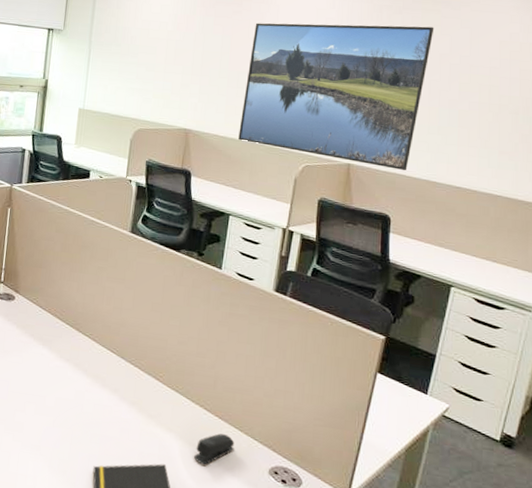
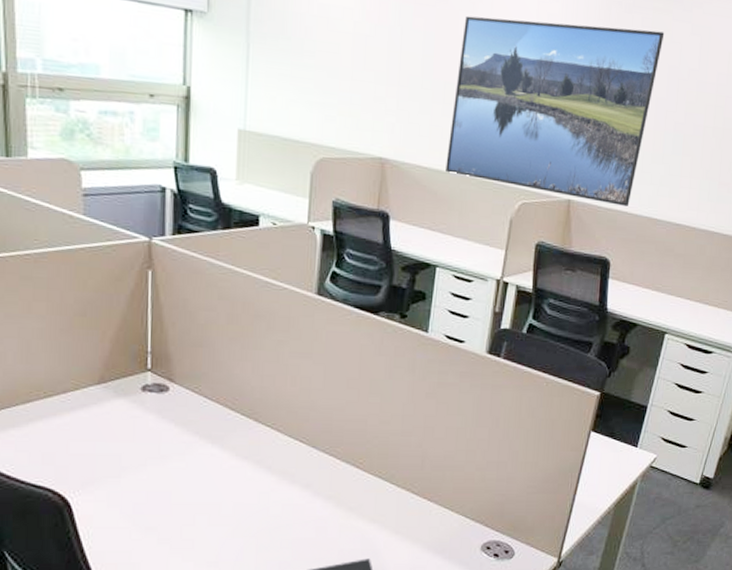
stapler: present [194,433,235,466] -> none [401,517,445,552]

